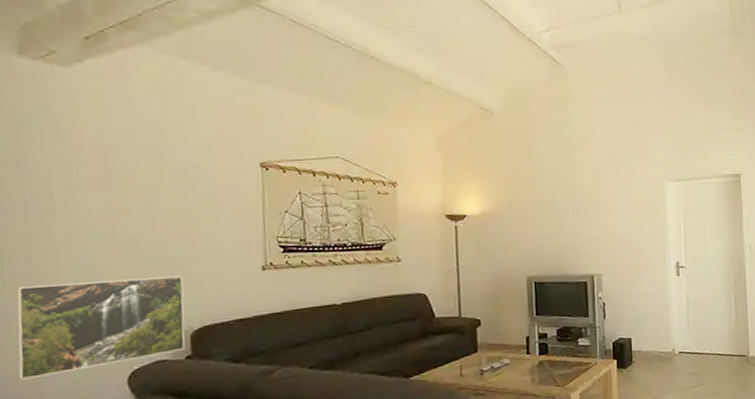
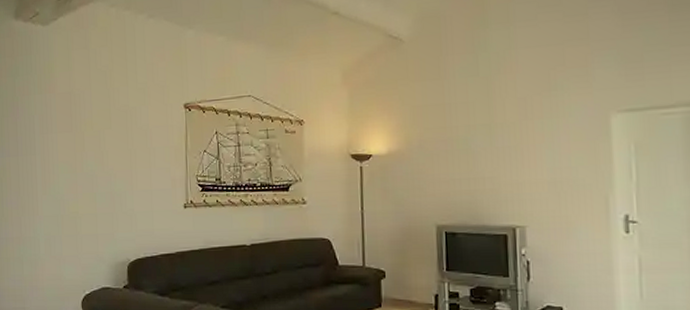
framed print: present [15,276,185,380] -> none [9,210,124,295]

